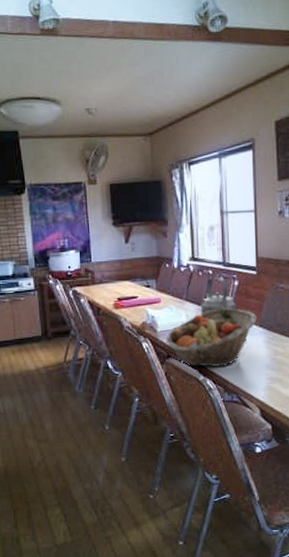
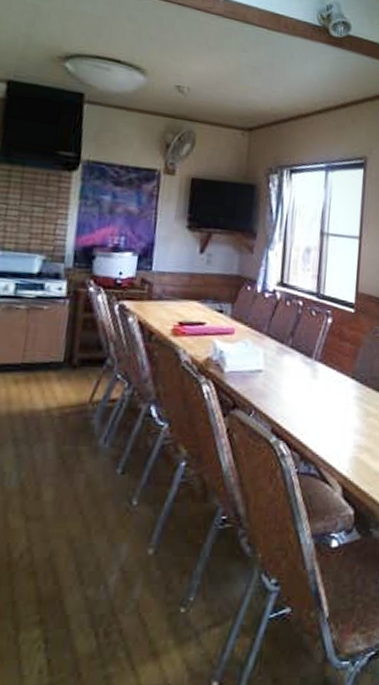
fruit basket: present [166,308,257,367] -> none [233,350,350,426]
kettle: present [200,276,236,315] -> none [282,308,327,356]

